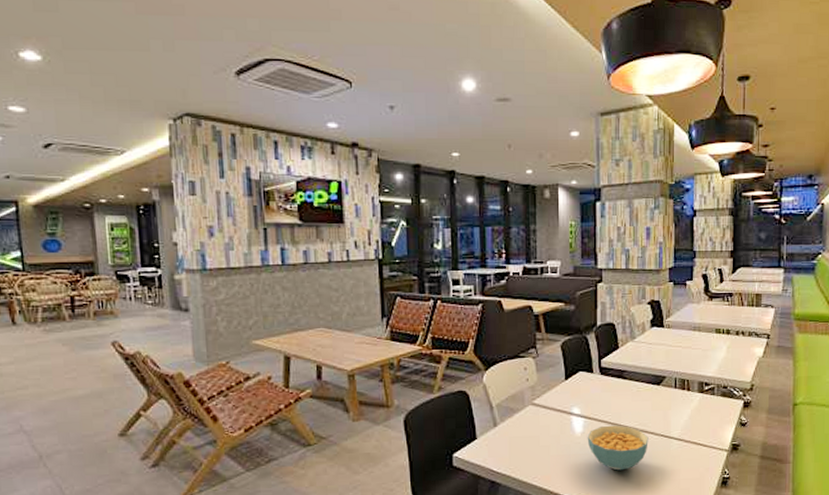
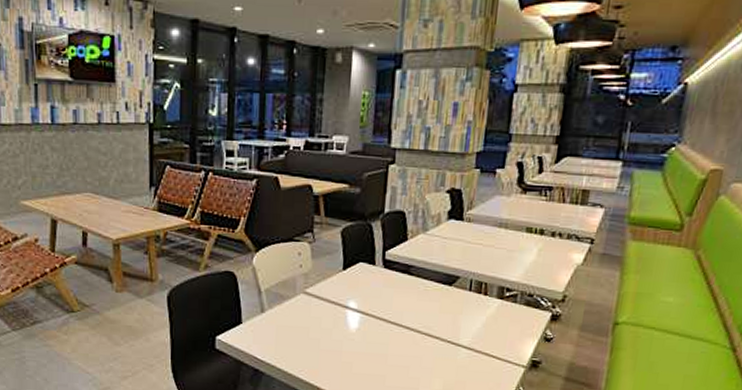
cereal bowl: present [587,425,649,471] -> none [362,324,433,375]

